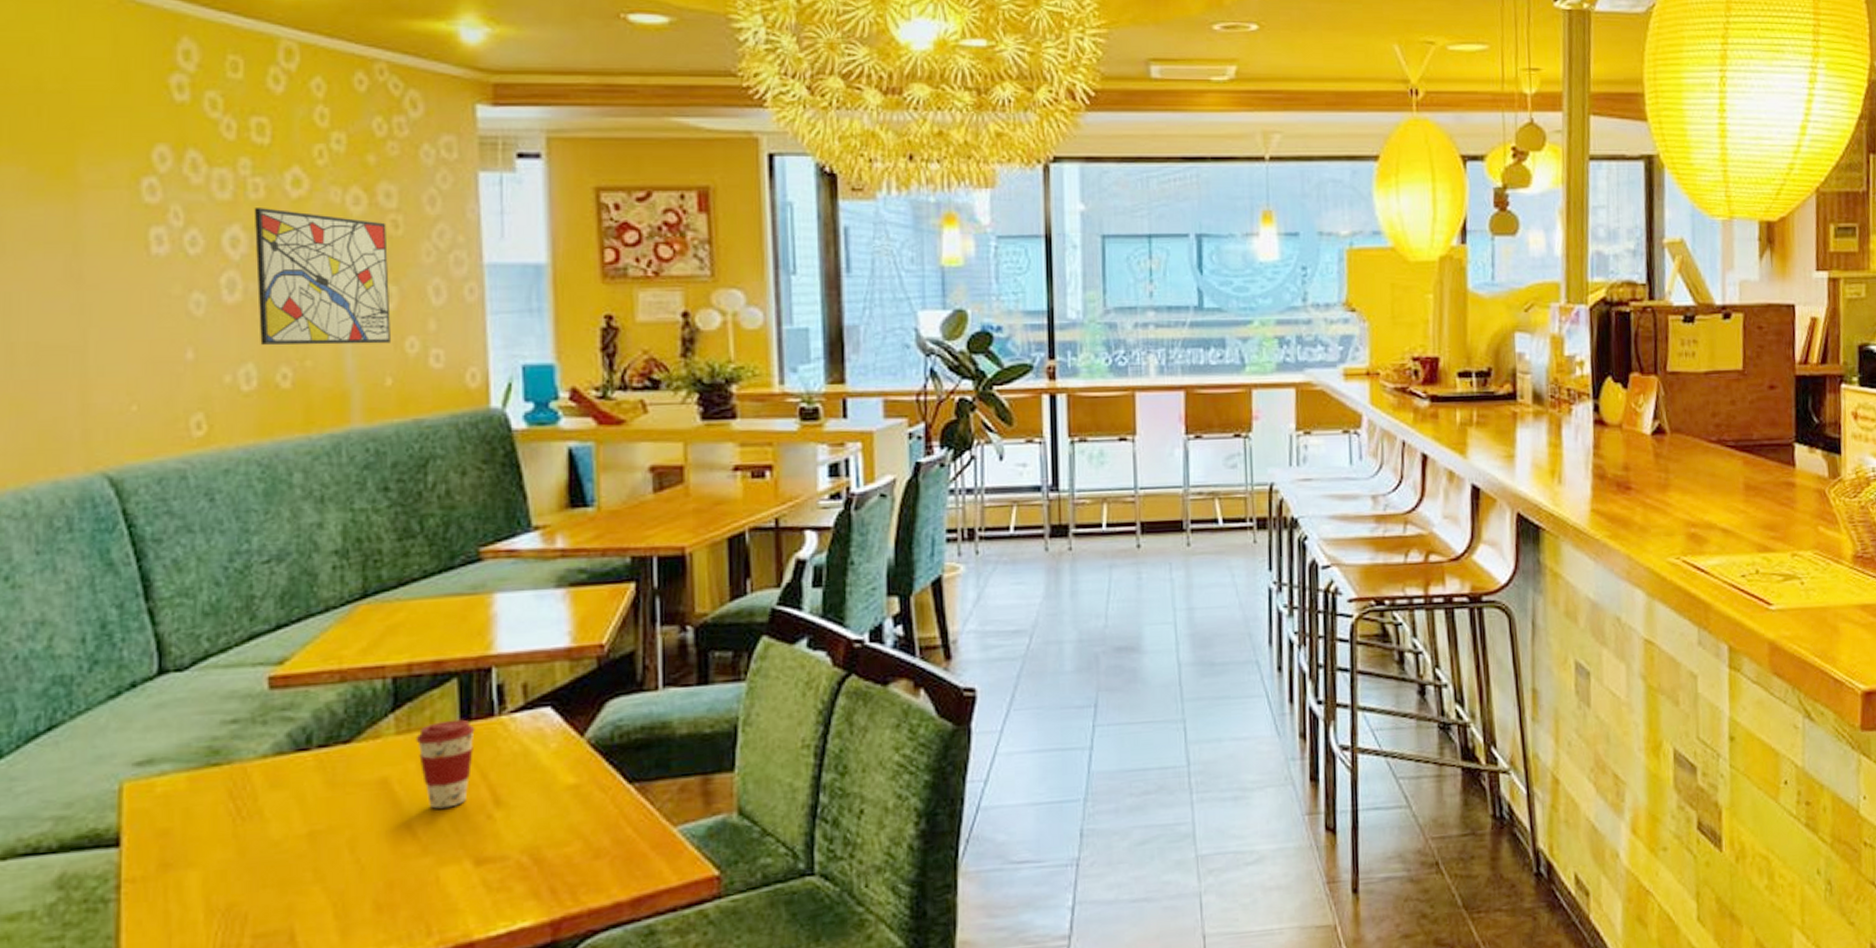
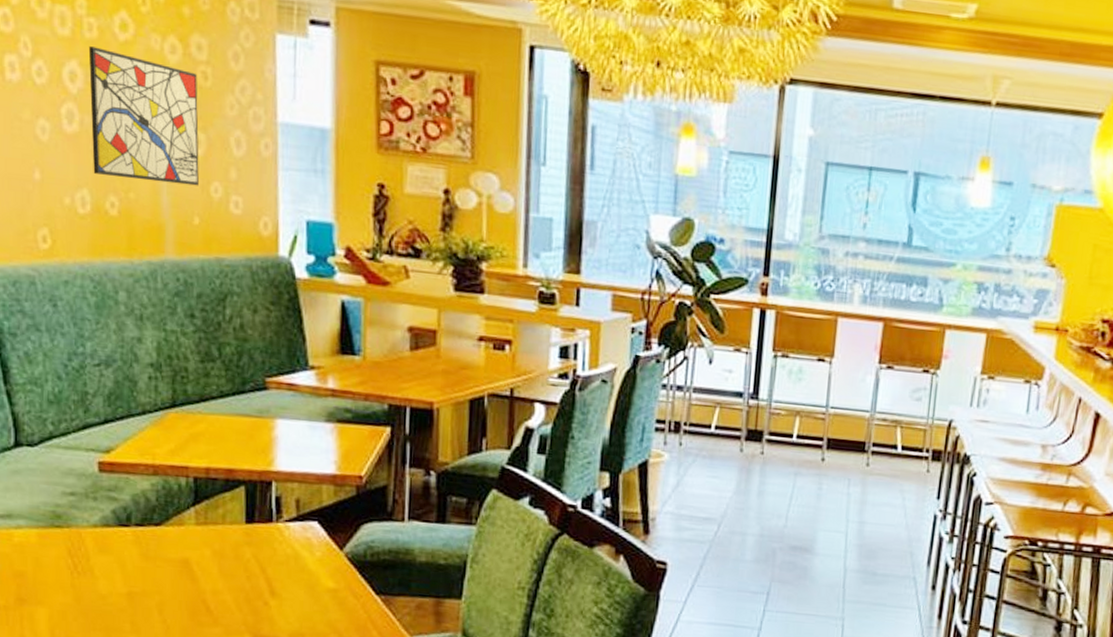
coffee cup: present [416,719,475,809] -> none [211,520,257,591]

